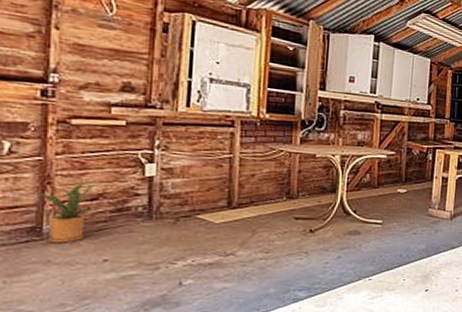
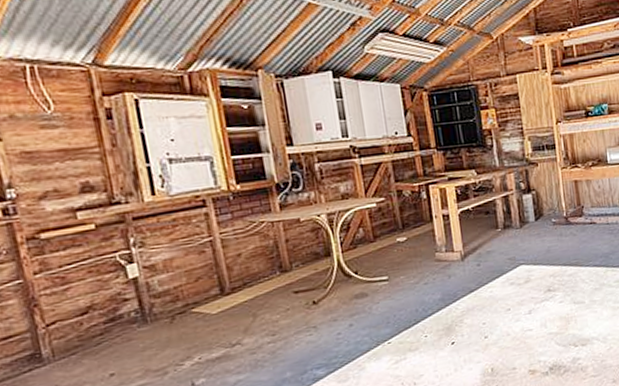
house plant: present [33,180,98,243] -> none [22,294,91,367]

